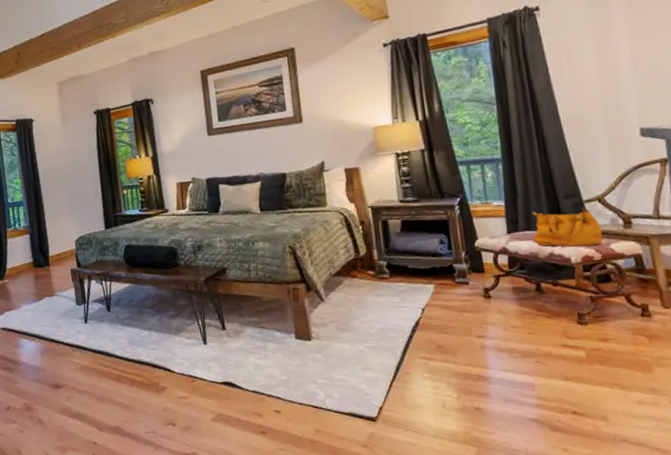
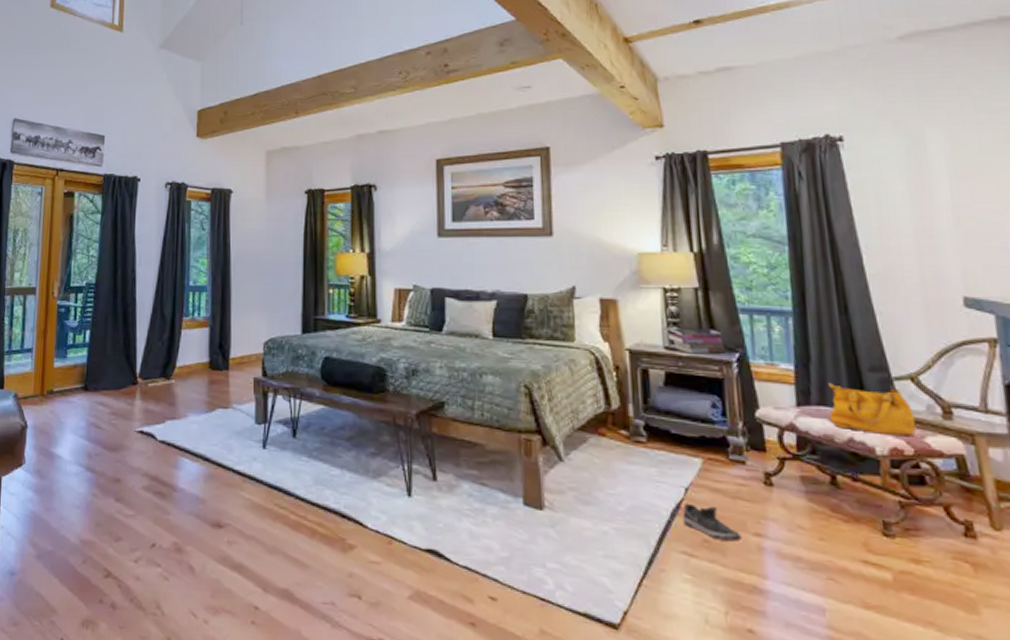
books: none [402,181,449,204] -> present [668,328,725,355]
athletic shoe: none [420,319,468,345] -> present [682,502,742,542]

